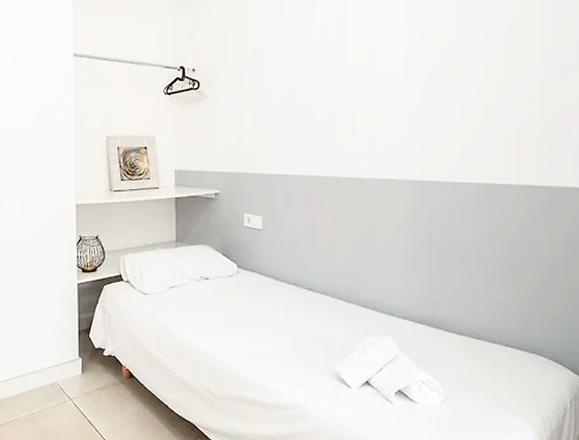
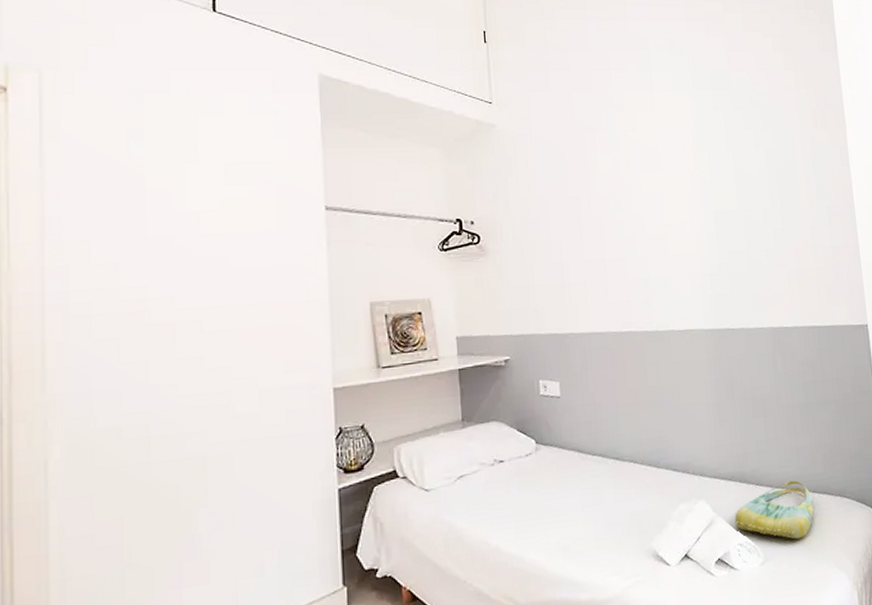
tote bag: none [420,332,505,386] -> present [735,480,814,540]

